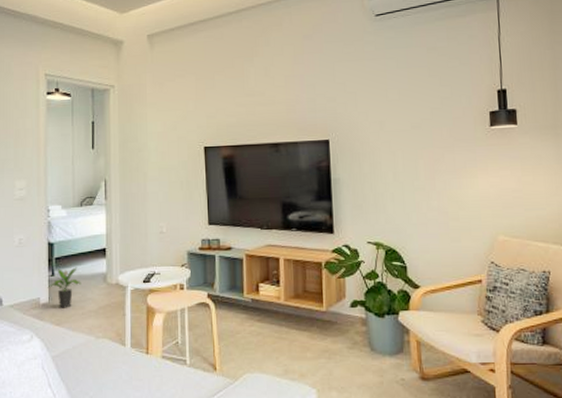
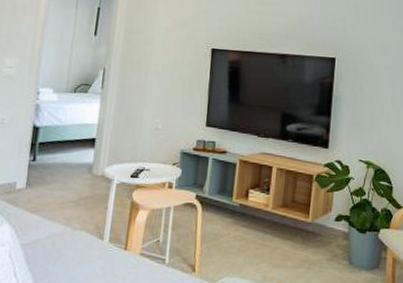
potted plant: present [47,267,81,308] -> none [26,154,65,196]

